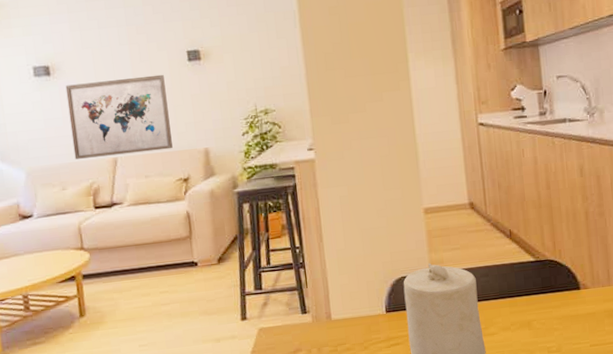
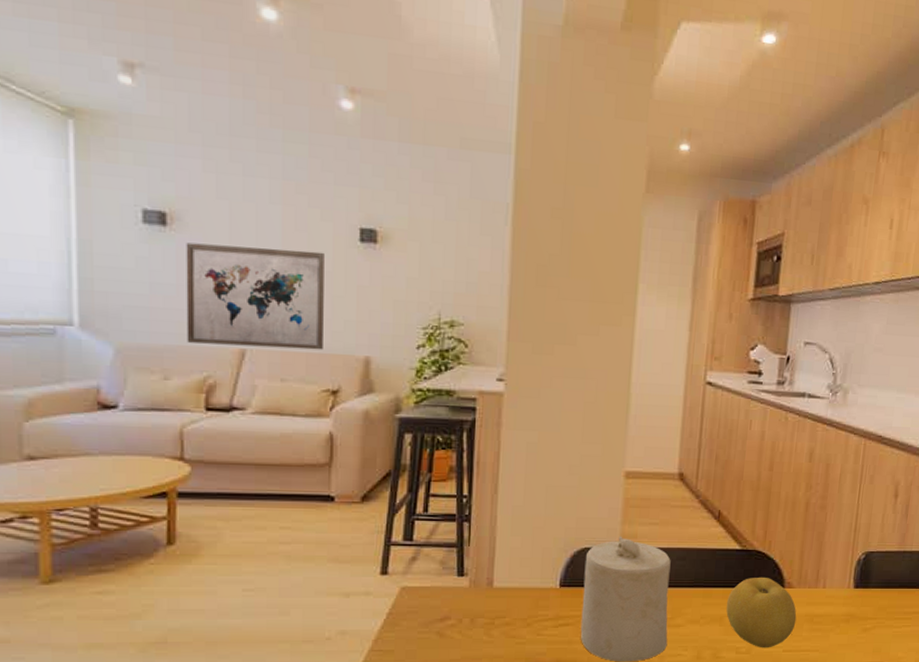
fruit: none [531,282,597,346] -> present [726,577,797,648]

